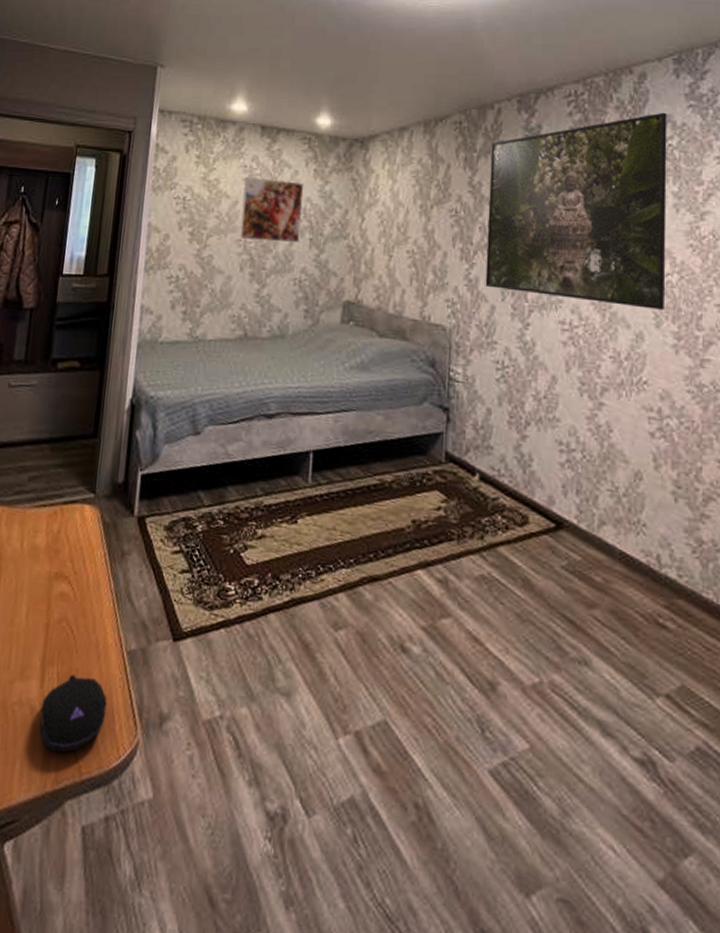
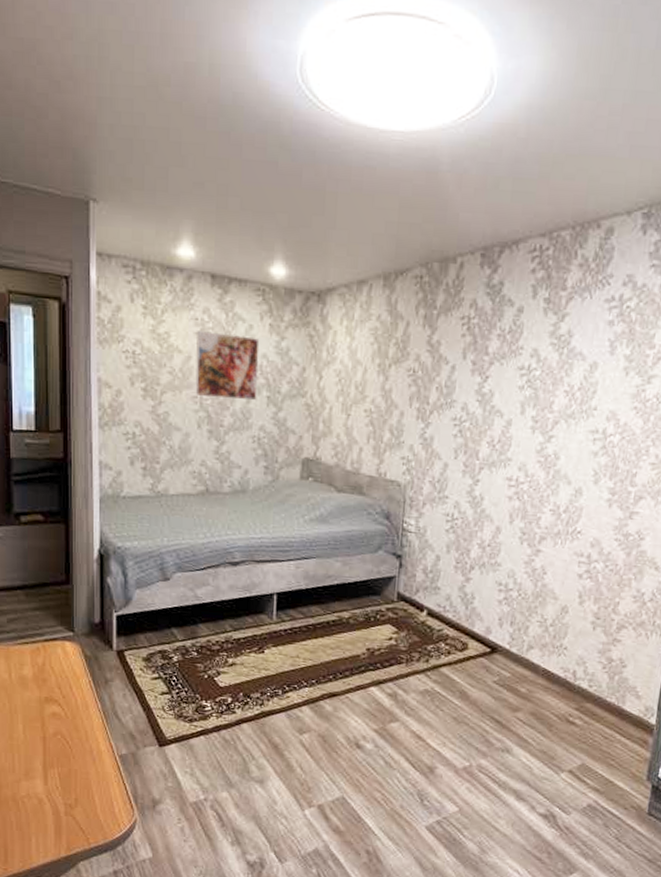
computer mouse: present [39,674,107,753] -> none [47,774,106,830]
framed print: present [485,112,667,310] -> none [439,271,630,468]

